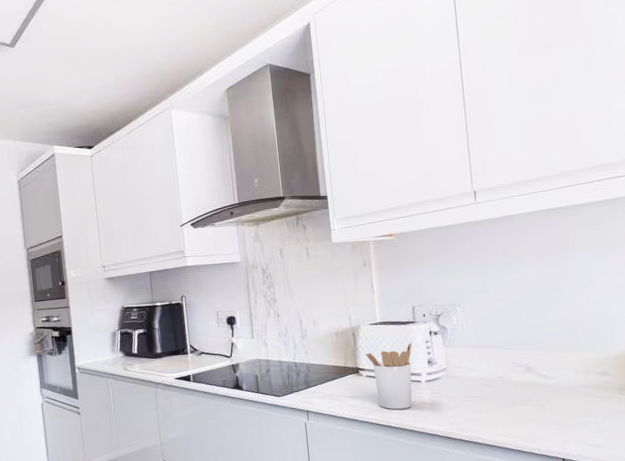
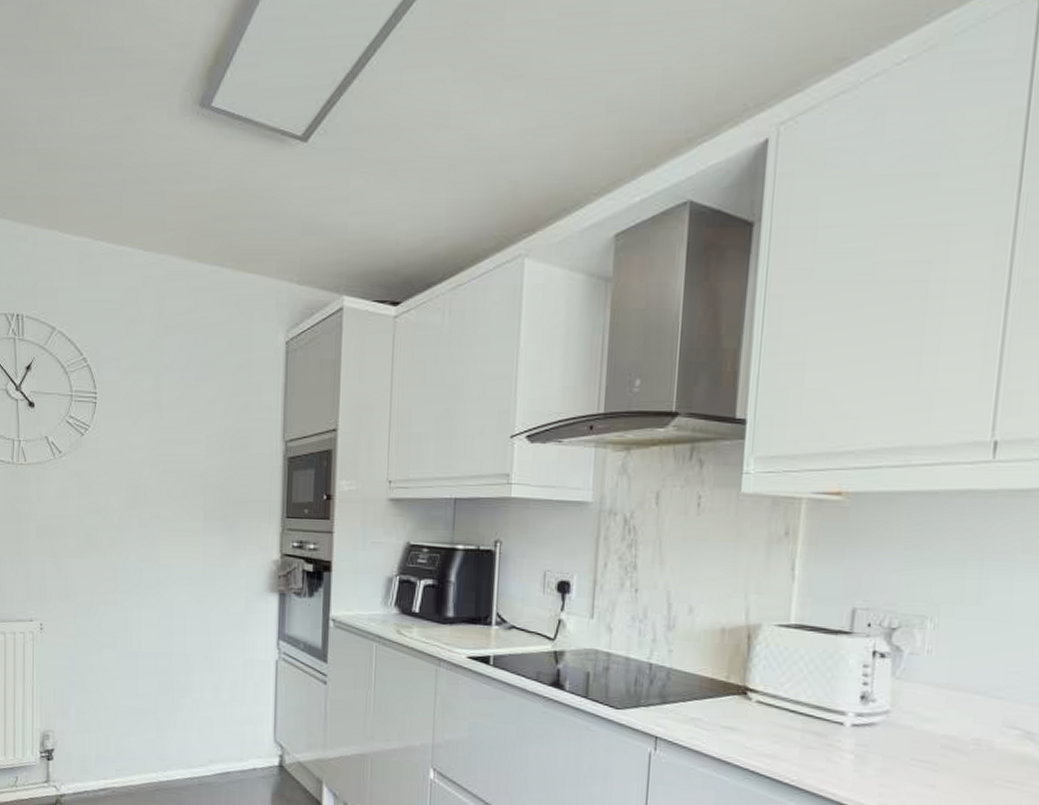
utensil holder: present [365,343,412,410] -> none [762,663,840,761]

